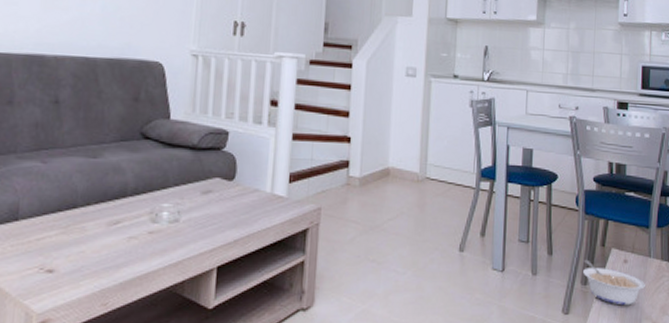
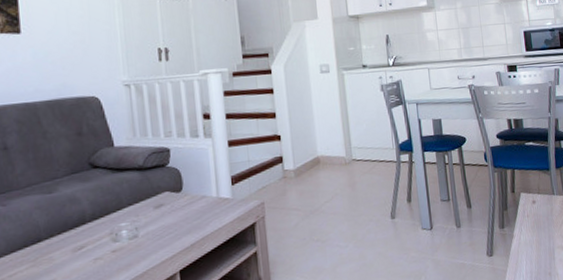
legume: present [583,259,645,306] -> none [498,206,554,241]

